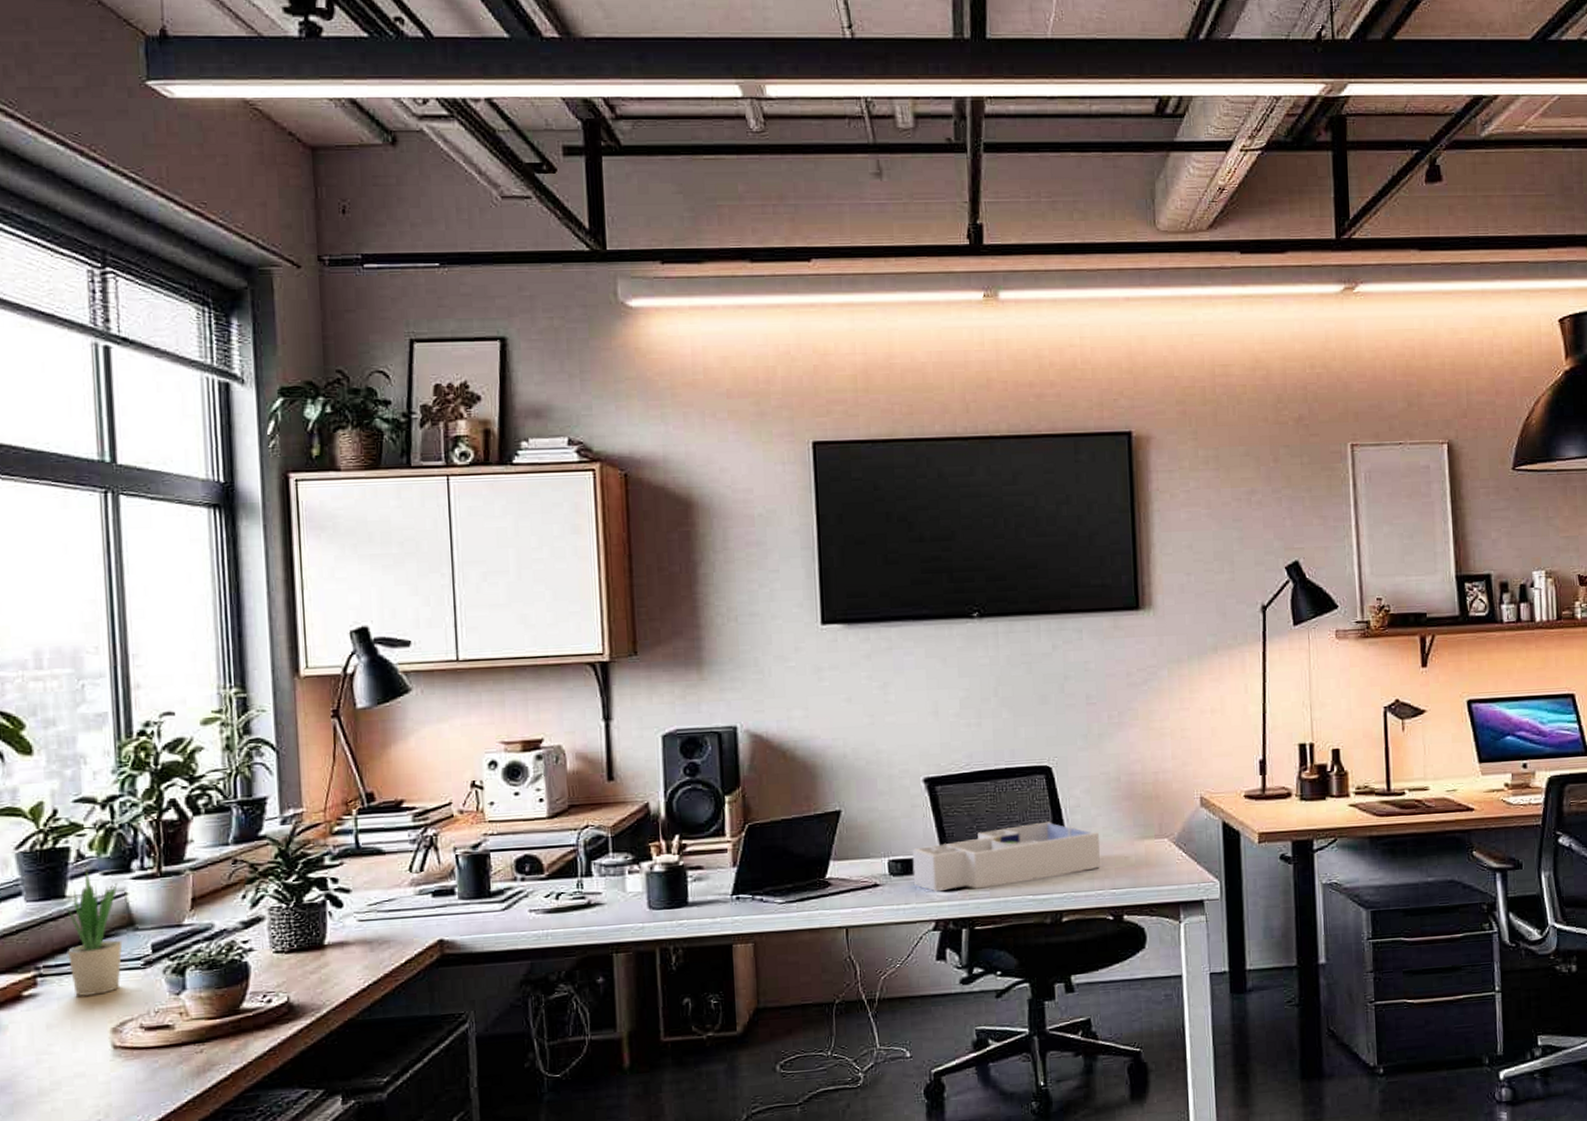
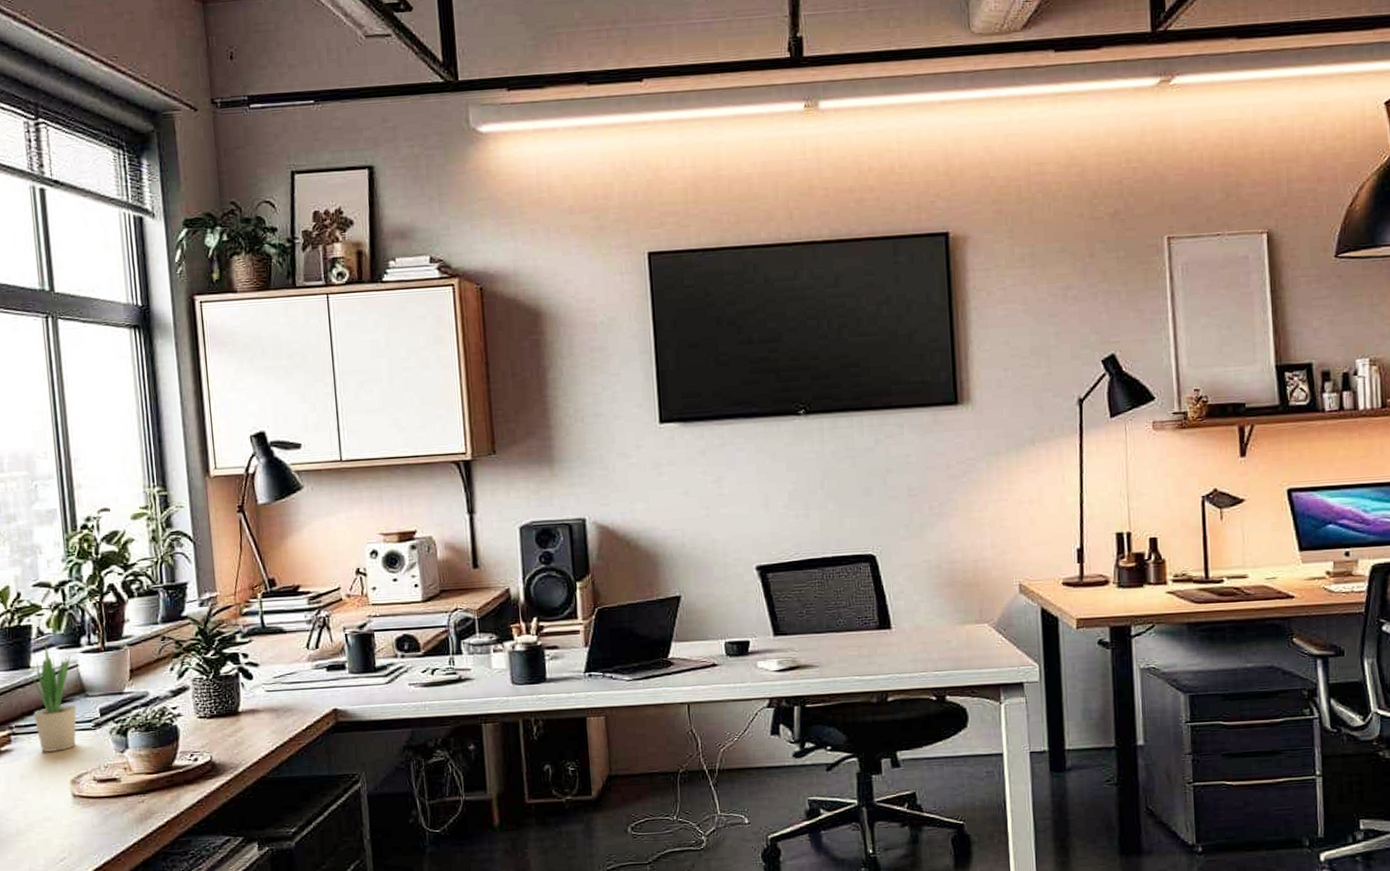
desk organizer: present [912,821,1100,891] -> none [746,607,923,671]

